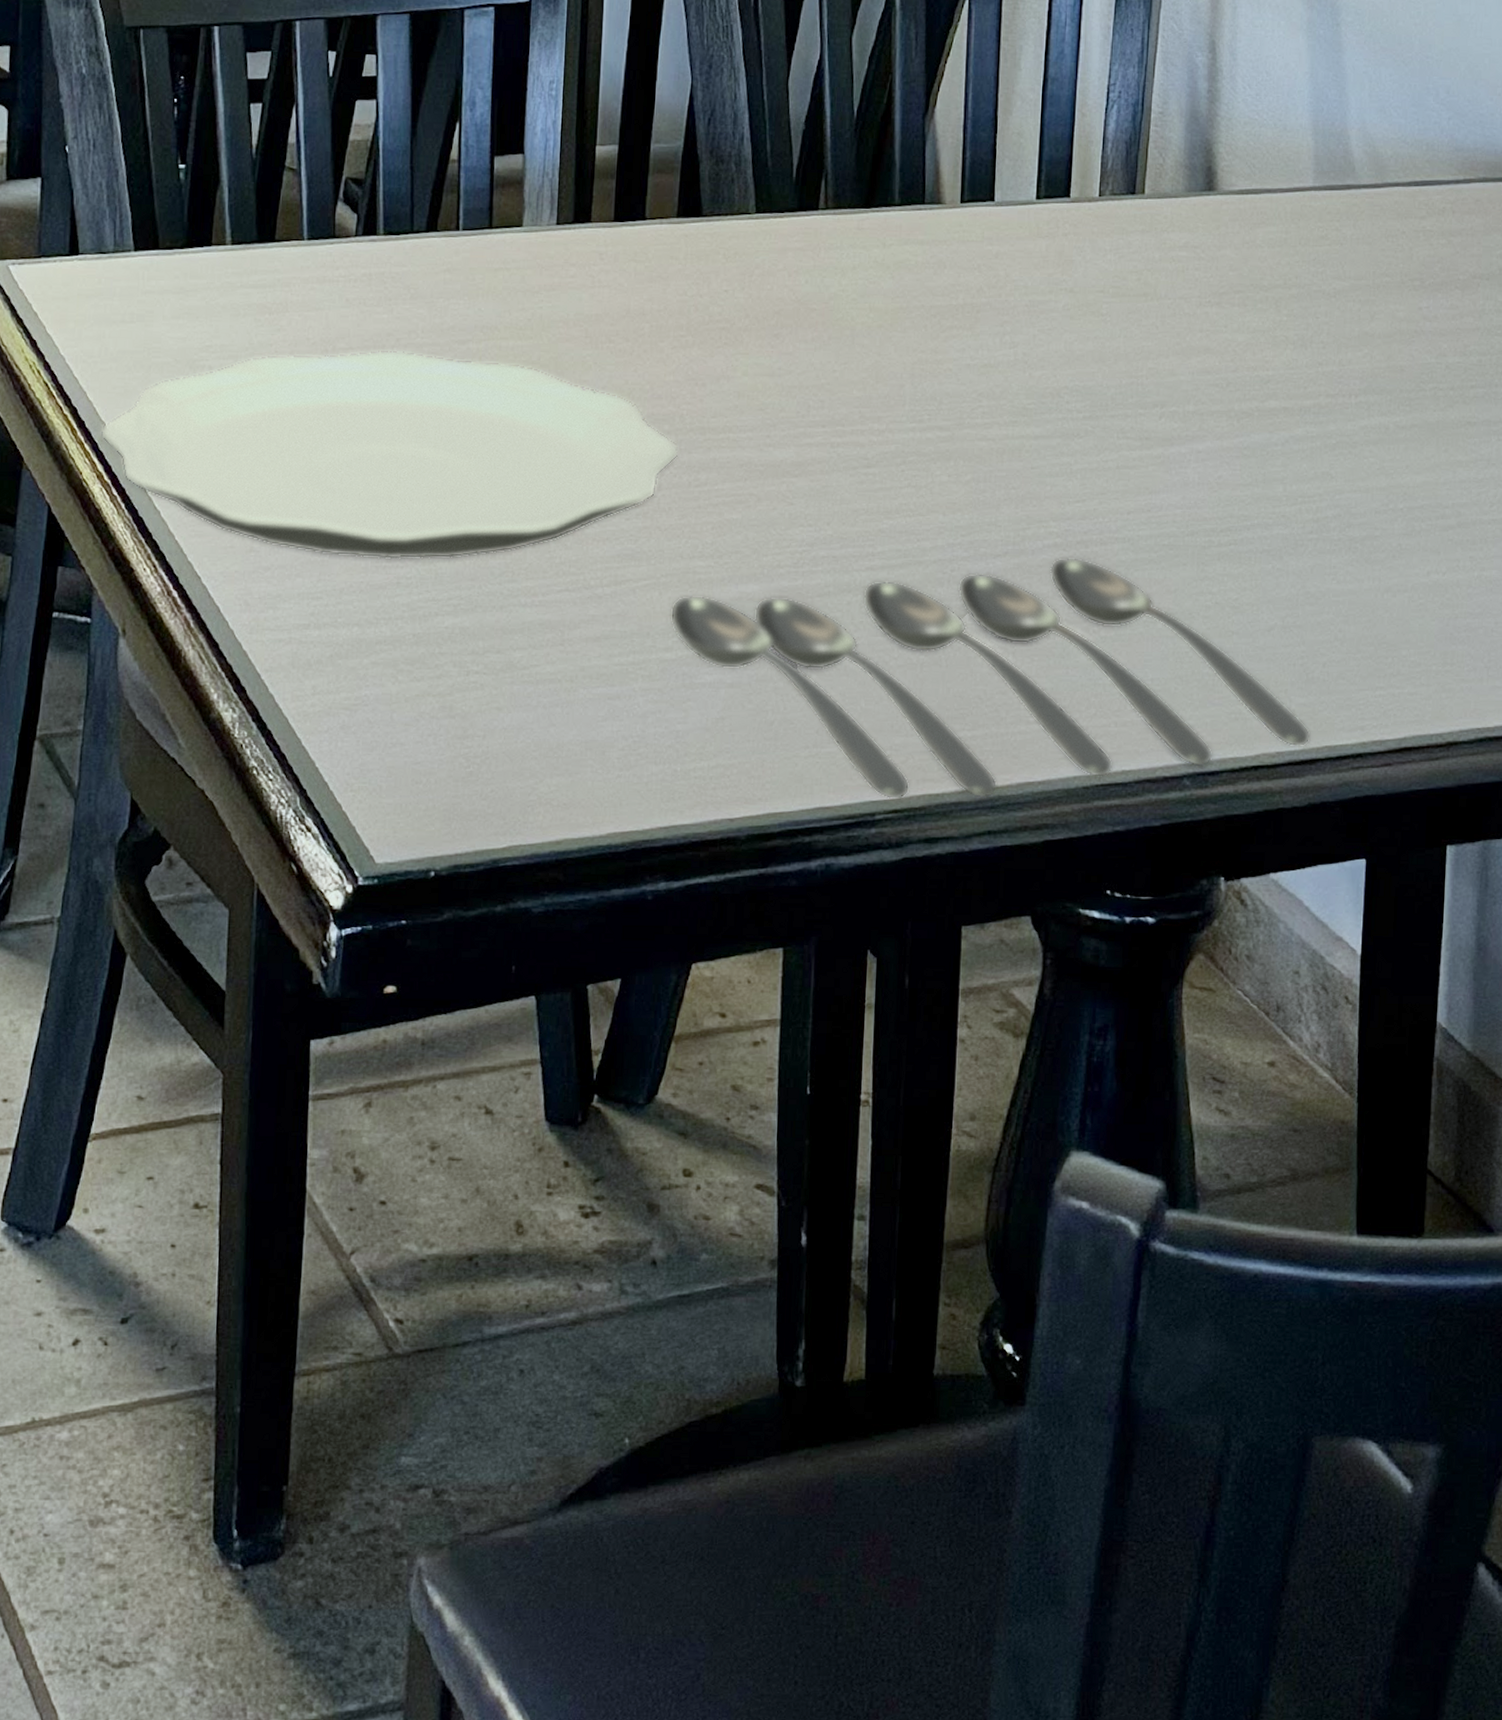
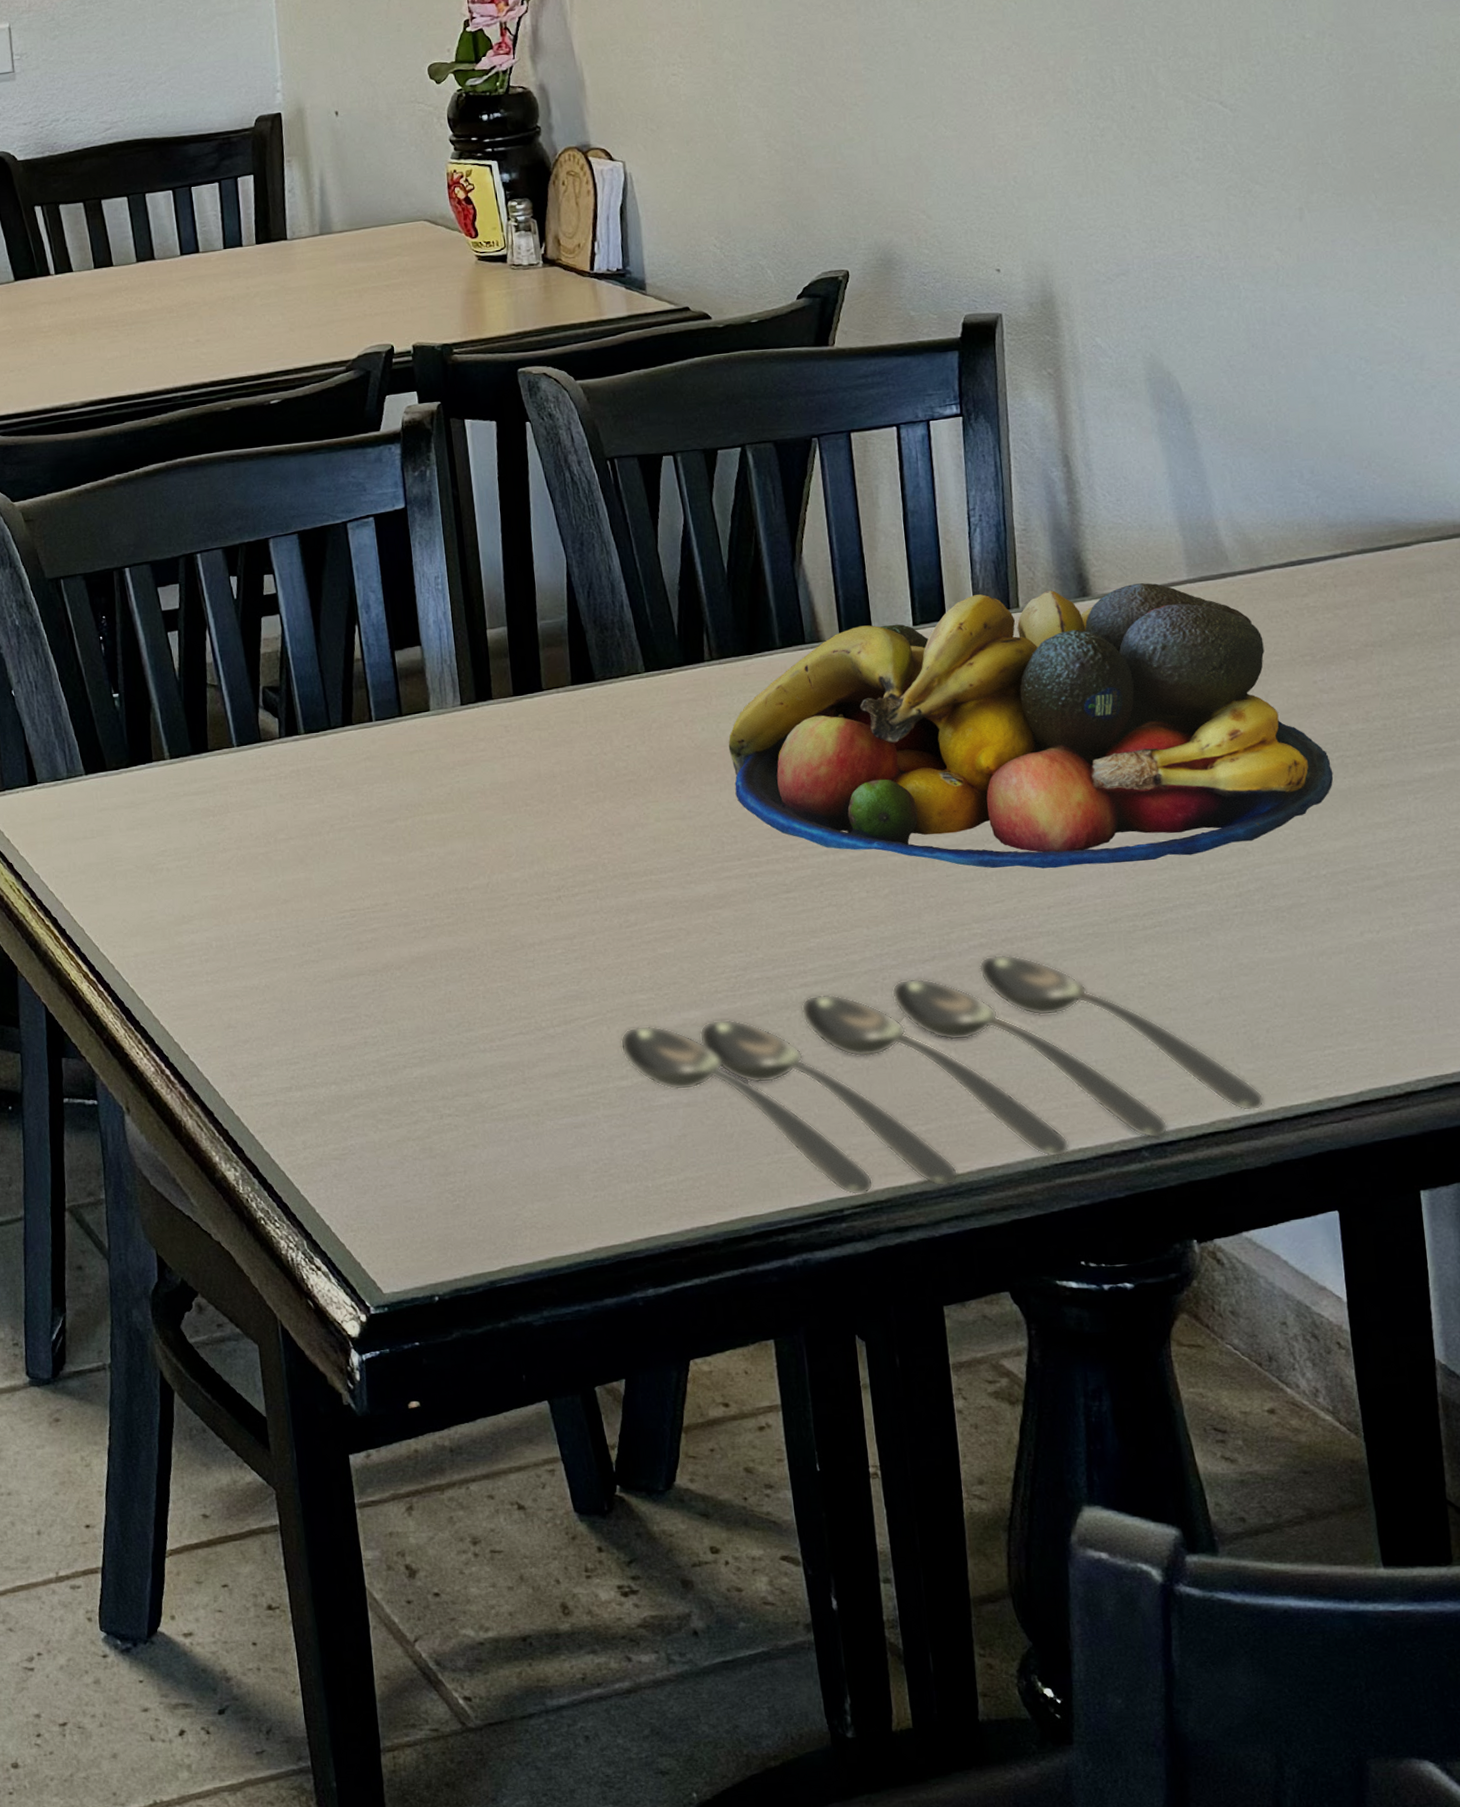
plate: present [100,350,680,560] -> none [80,834,607,1024]
fruit bowl: none [830,175,1425,475] -> present [728,583,1333,869]

